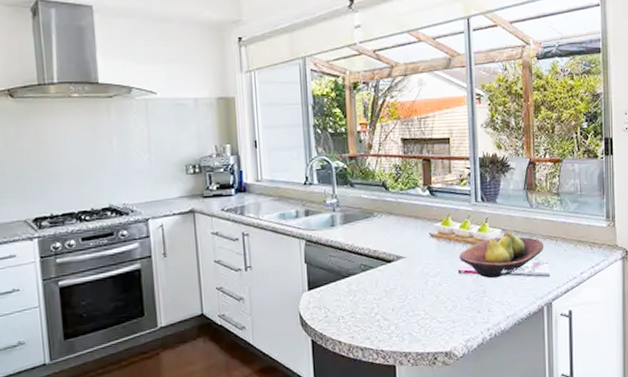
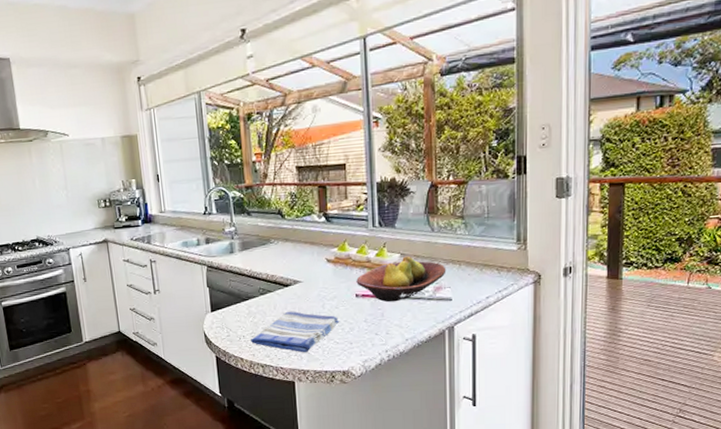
dish towel: none [350,288,443,334] -> present [251,311,340,353]

